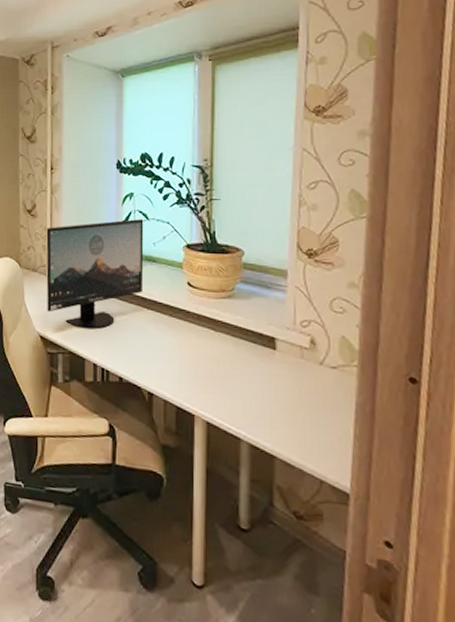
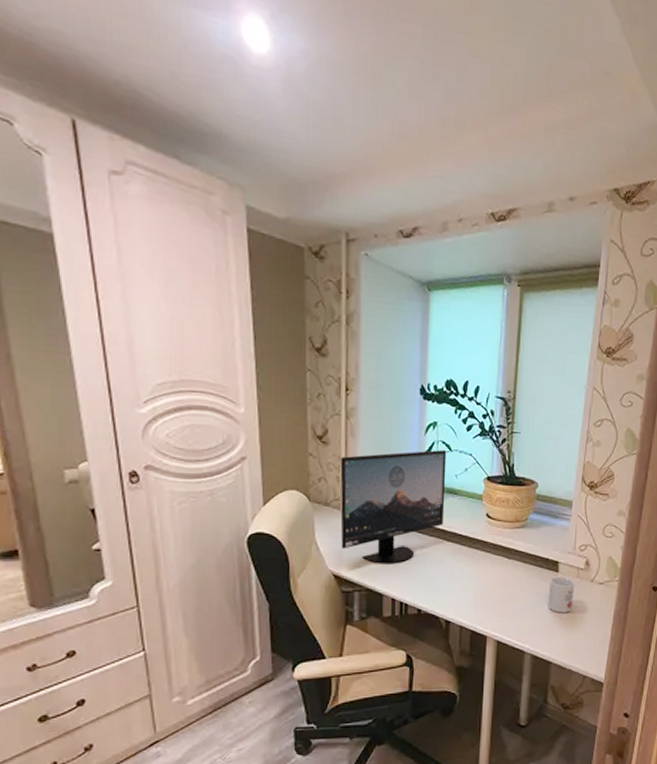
mug: none [265,354,298,399] -> present [547,576,574,613]

